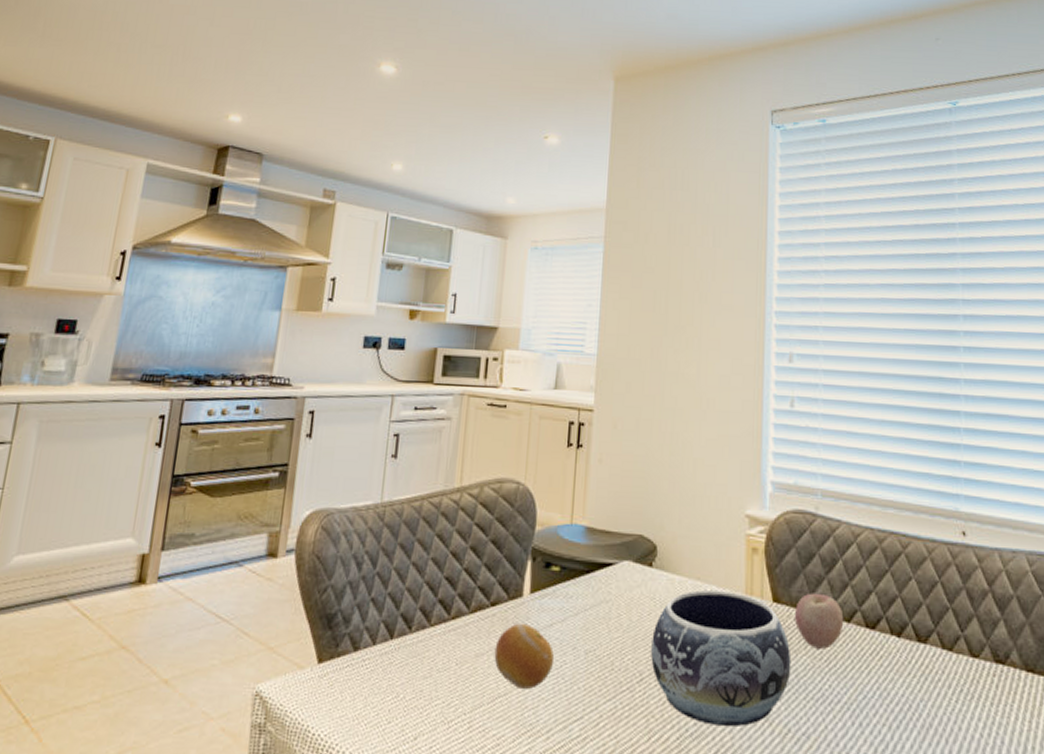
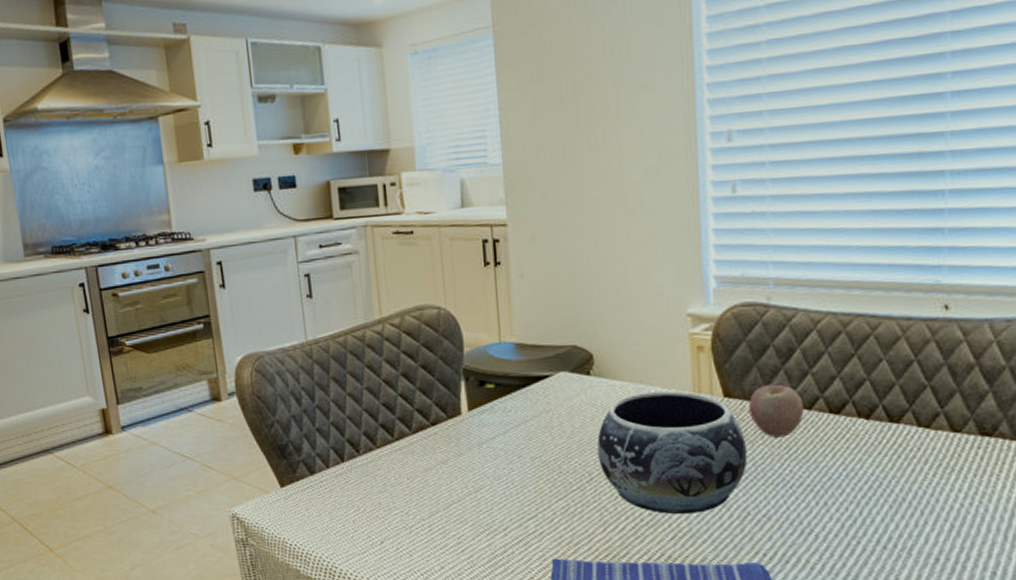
fruit: present [494,623,555,689] -> none [442,438,502,495]

